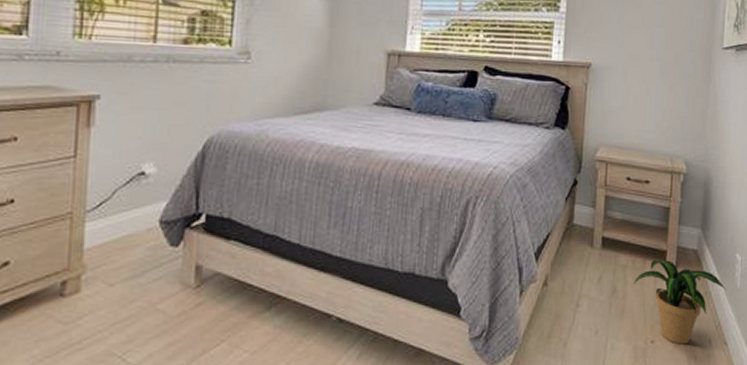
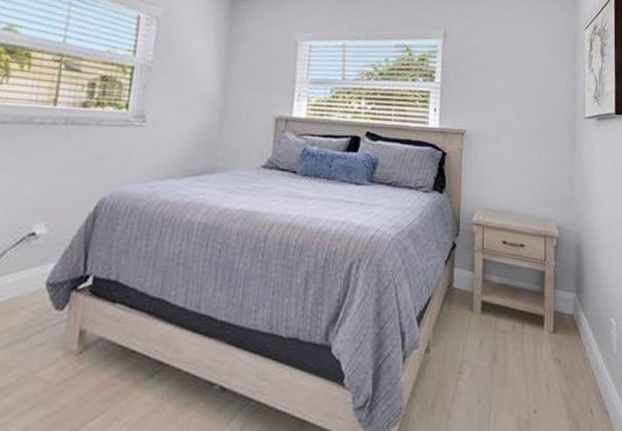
potted plant: present [633,260,726,345] -> none [513,325,603,415]

